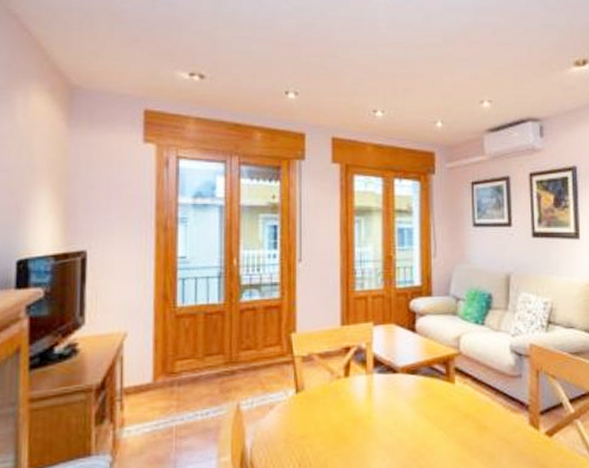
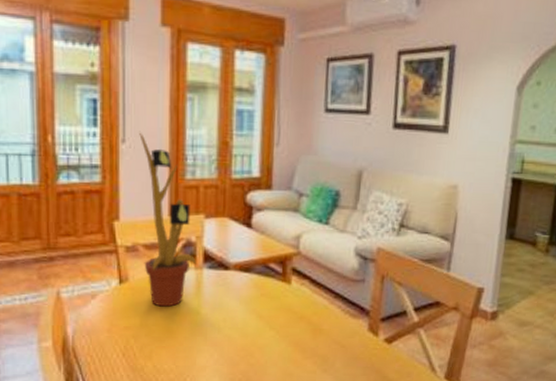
potted plant: none [314,251,368,414] -> present [139,131,197,307]

